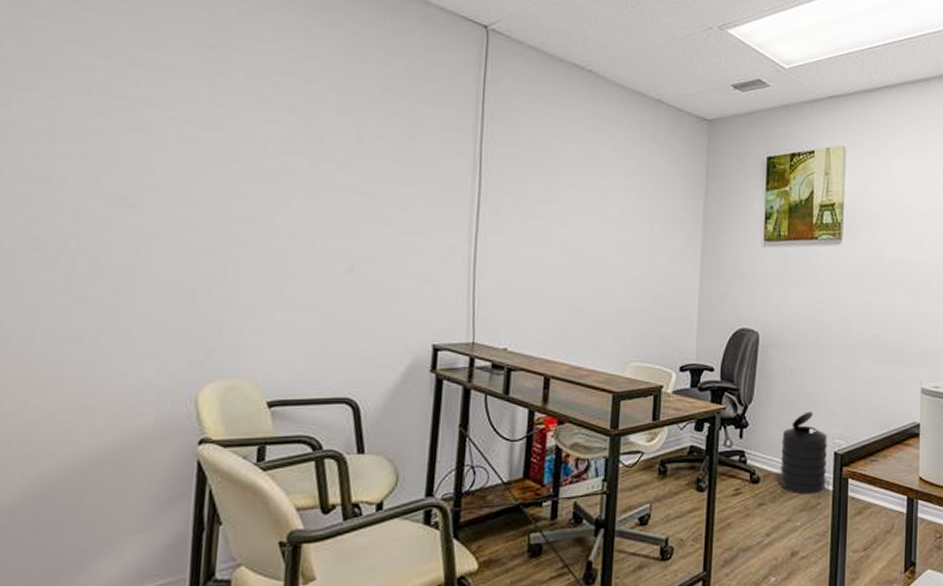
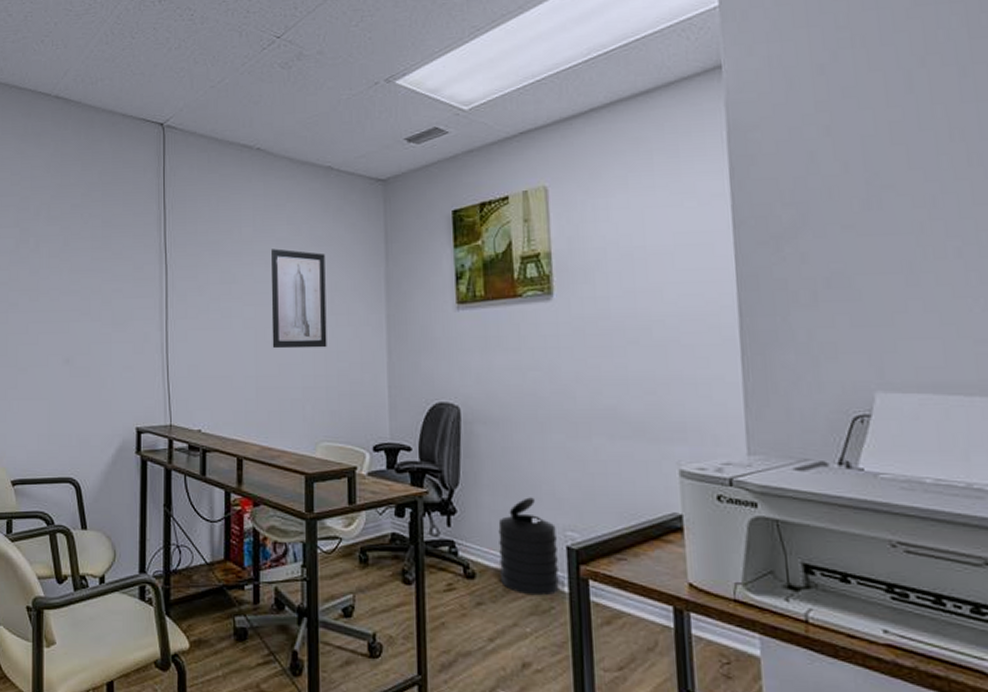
wall art: none [589,172,649,273] -> present [271,249,327,349]

